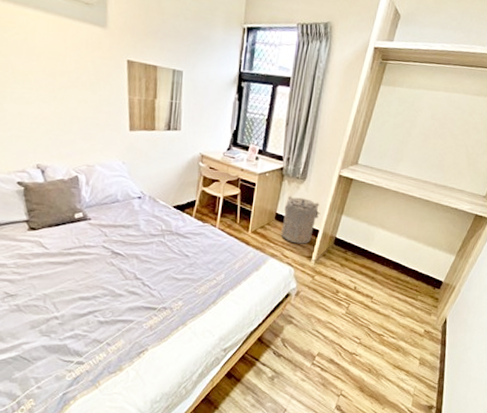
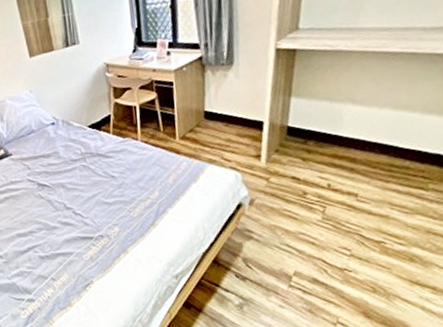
laundry hamper: present [281,196,321,244] -> none [213,86,262,143]

